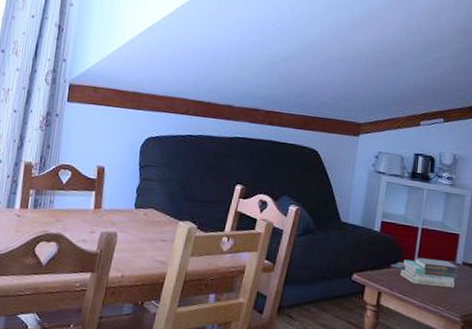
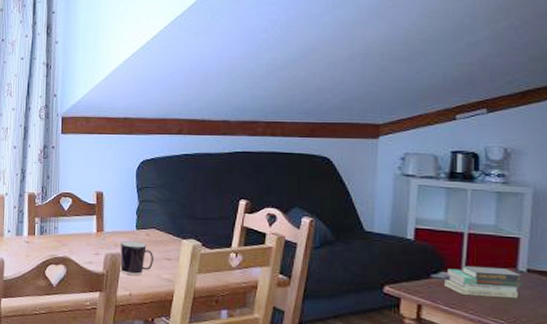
mug: none [115,220,150,257] -> present [120,241,153,276]

